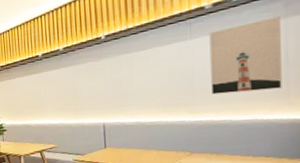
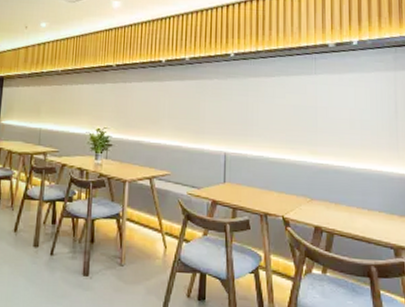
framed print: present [209,16,282,95] -> none [332,68,393,140]

